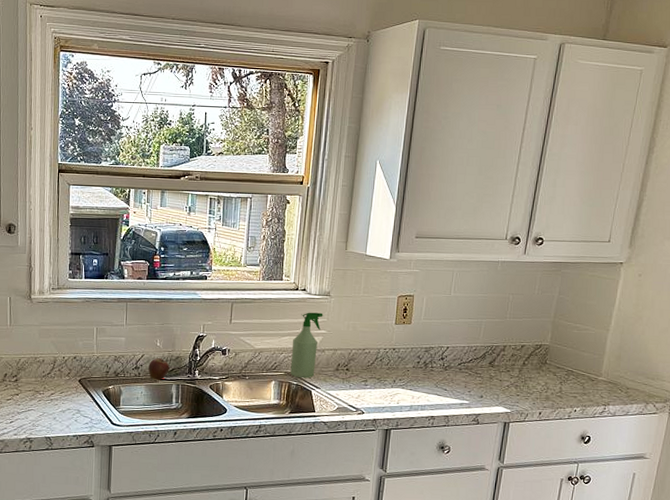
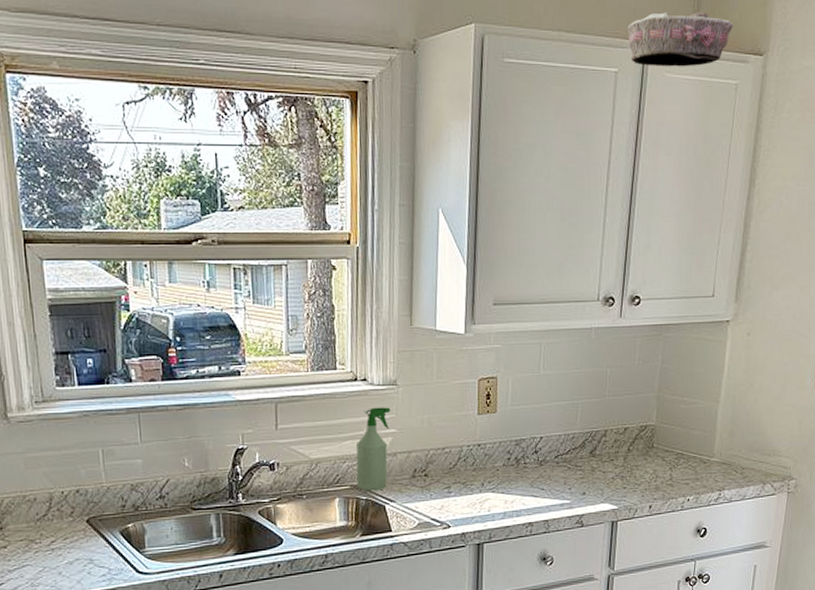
fruit: present [148,356,170,380] -> none [177,479,205,511]
decorative basket: none [547,12,642,56] -> present [627,12,734,67]

